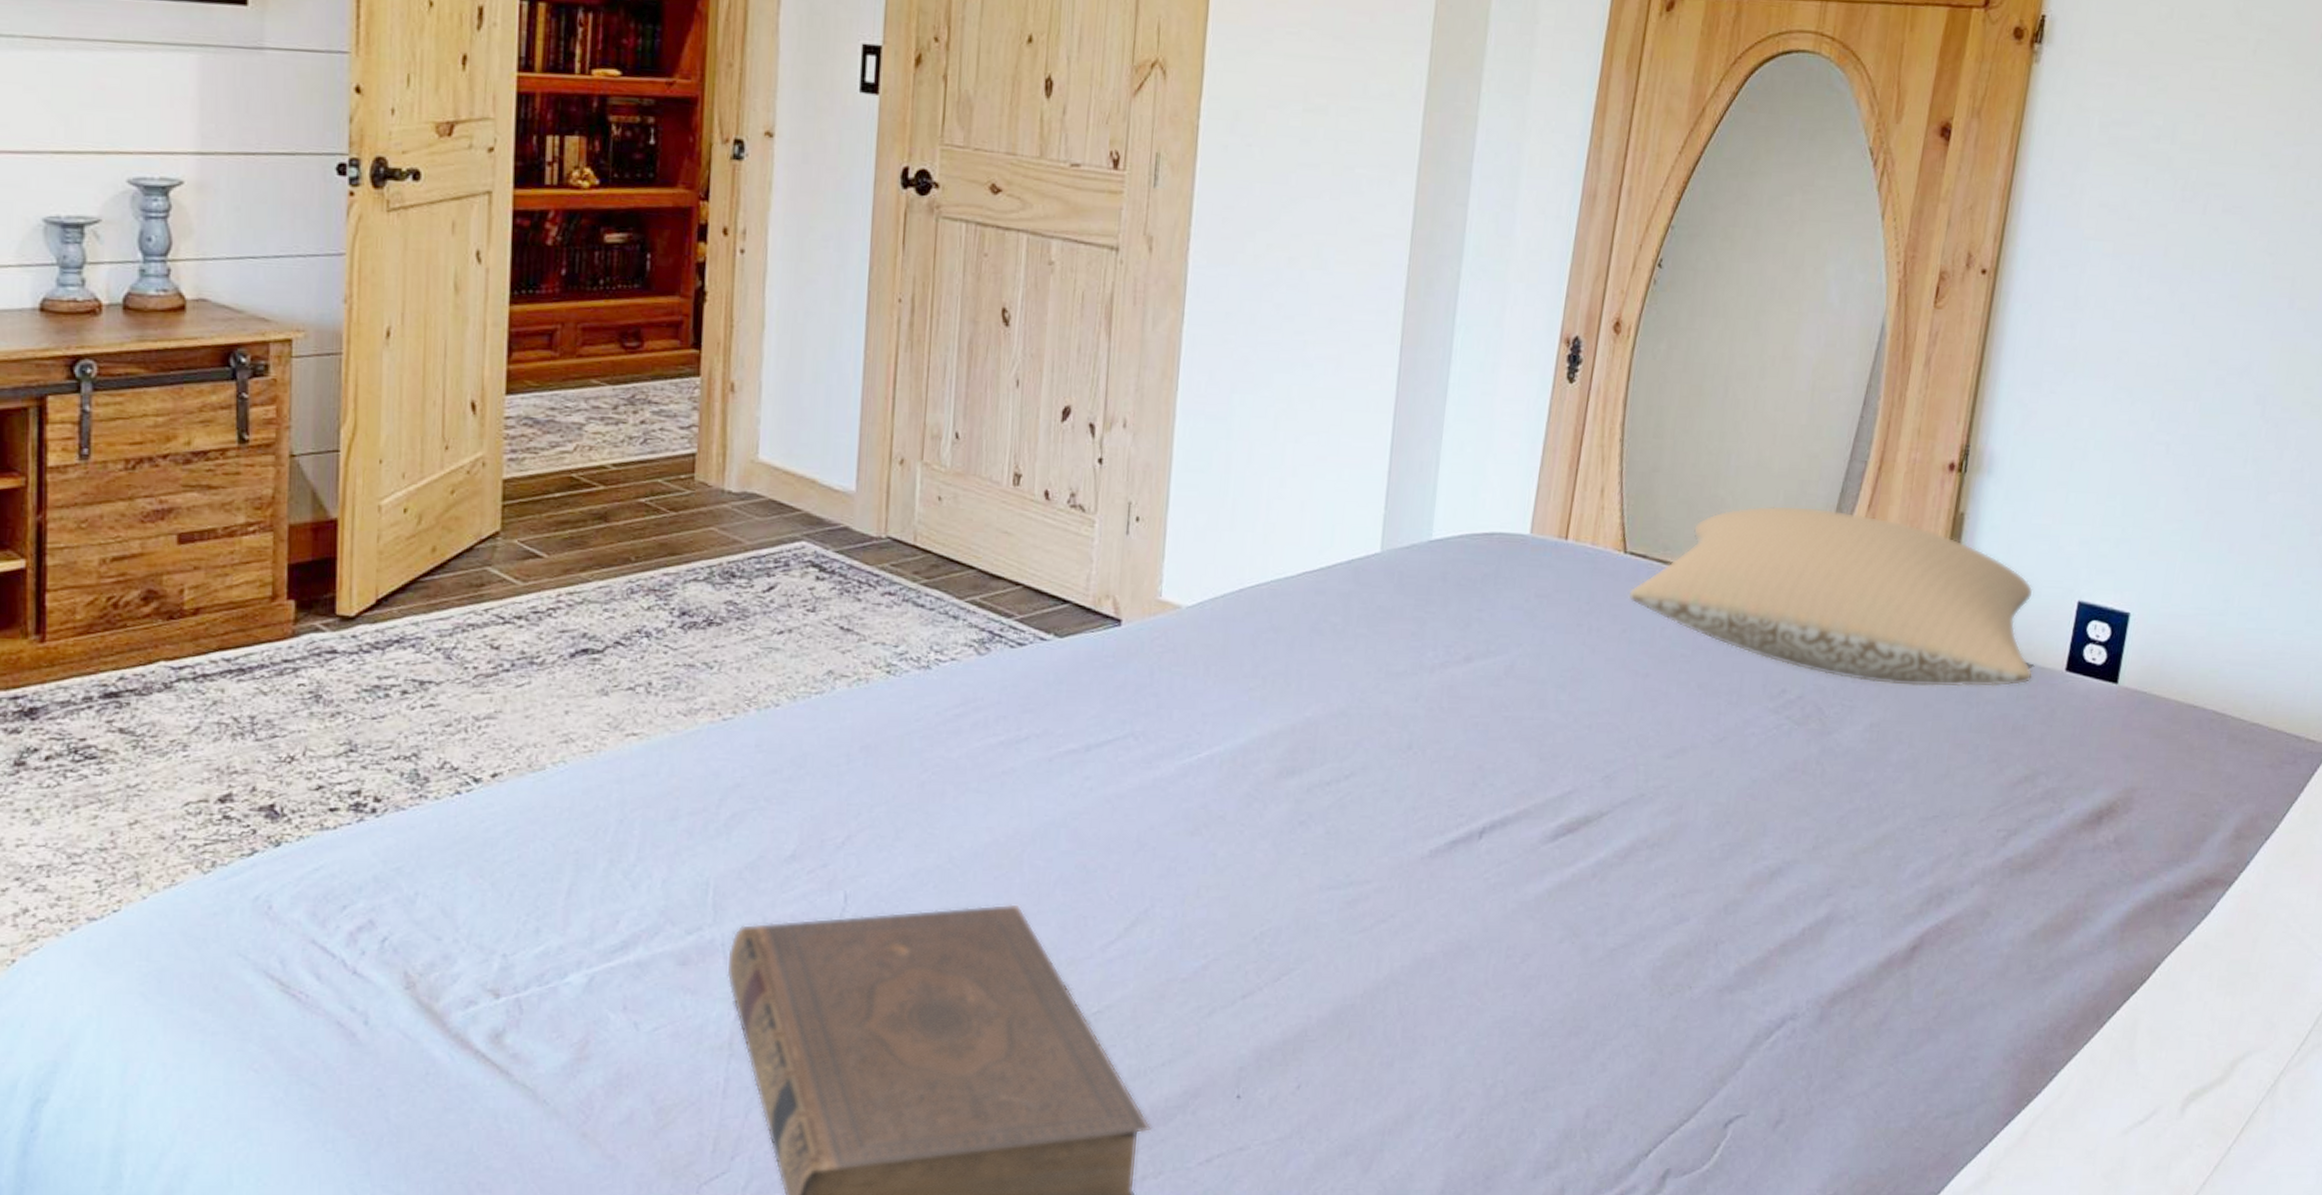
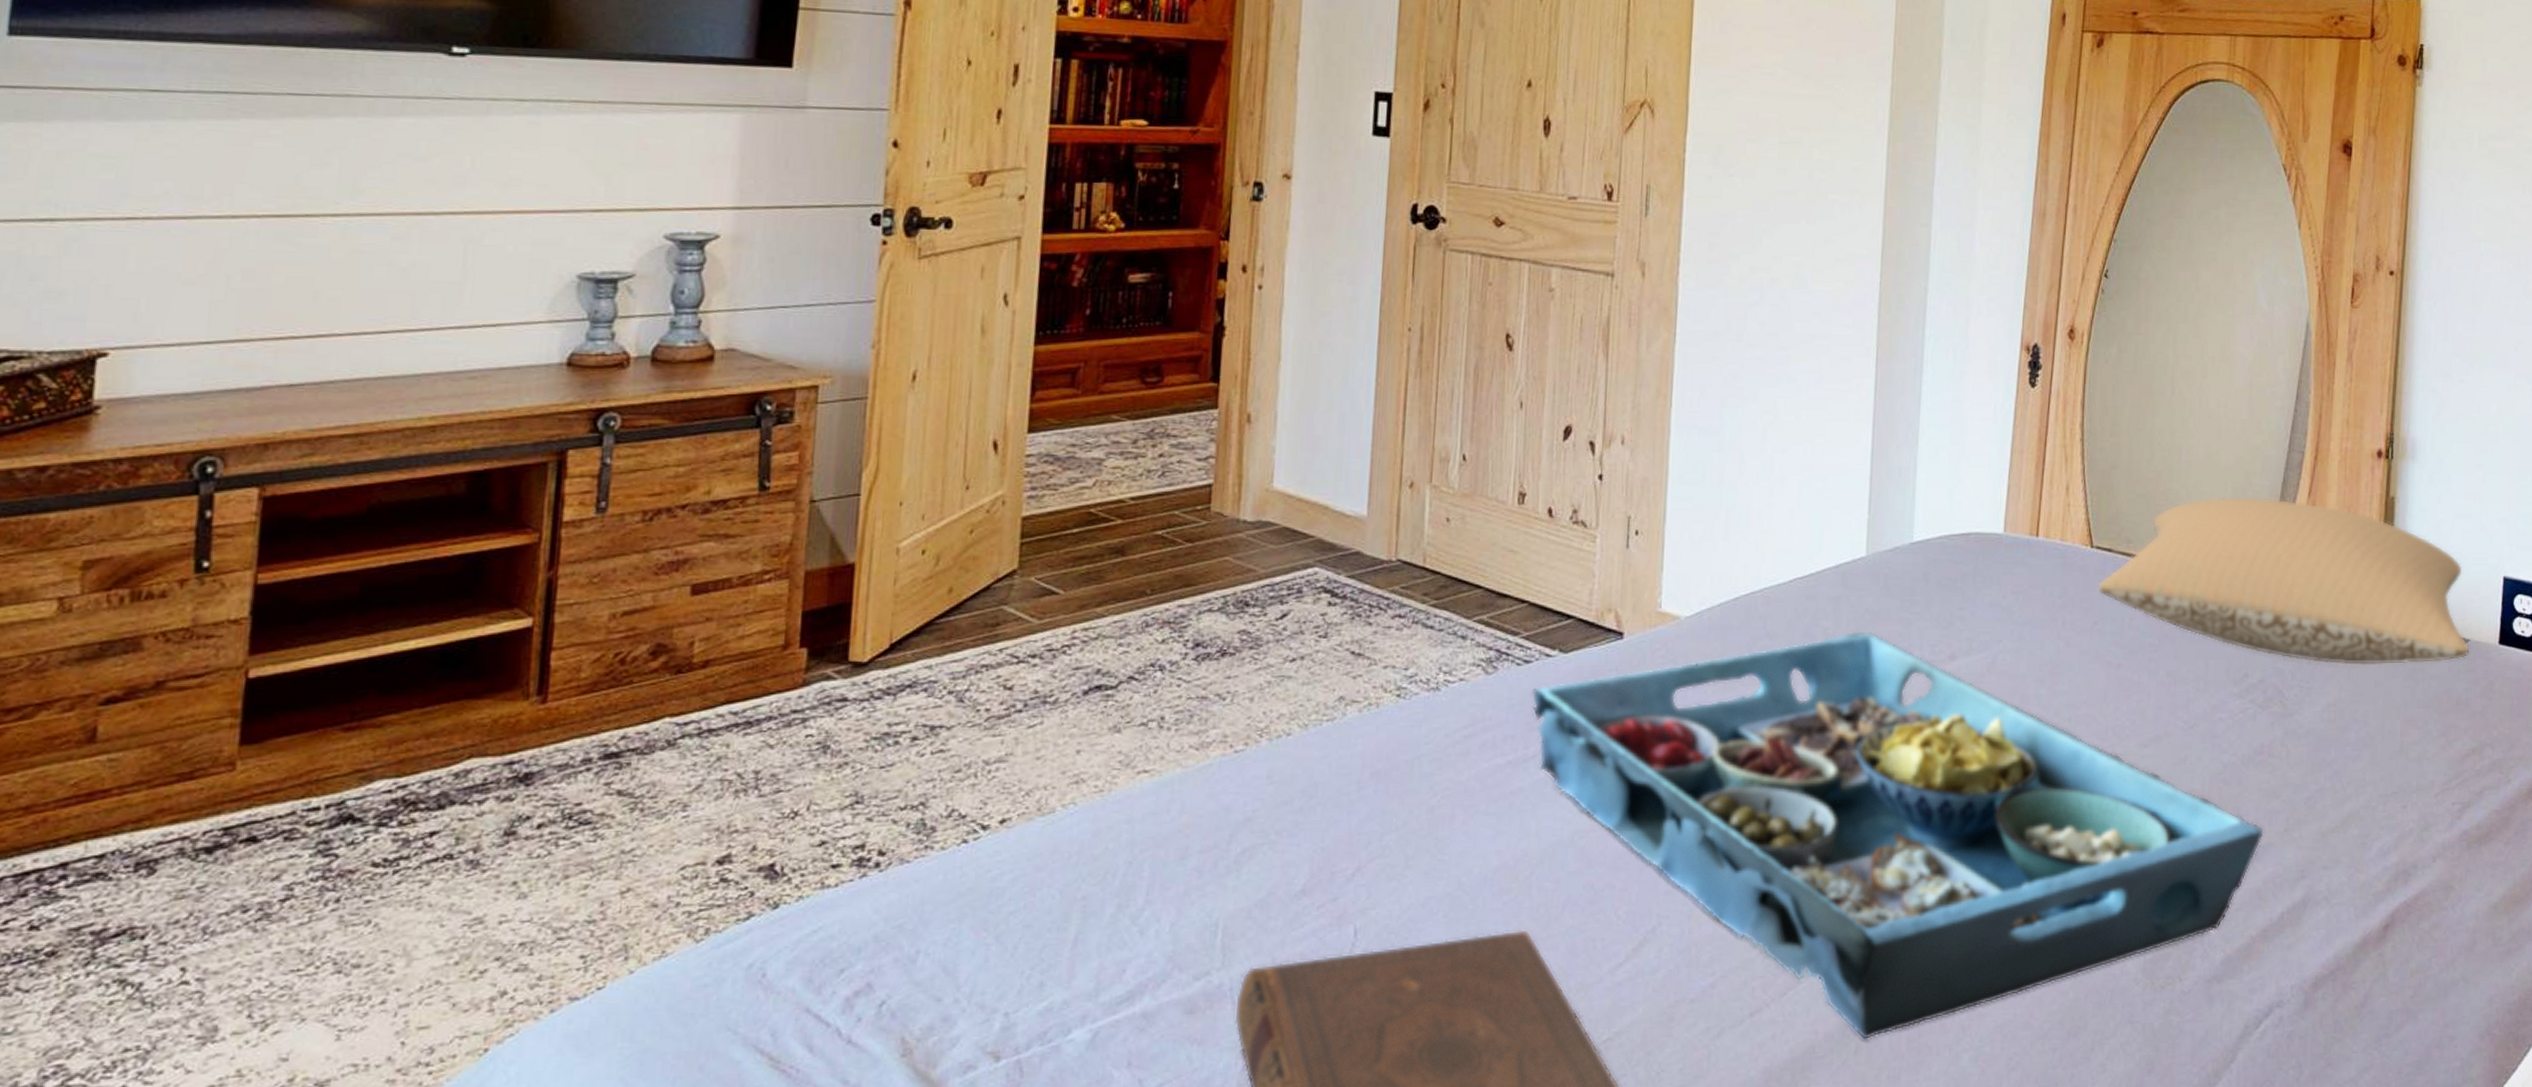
serving tray: none [1024,628,1791,1028] -> present [1530,631,2264,1041]

